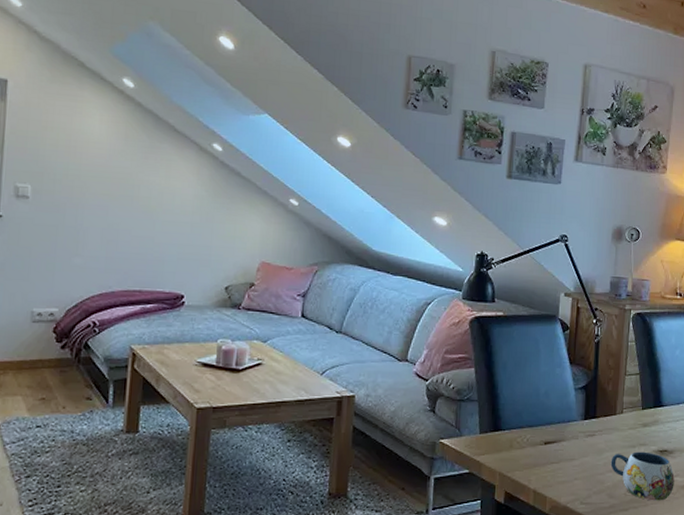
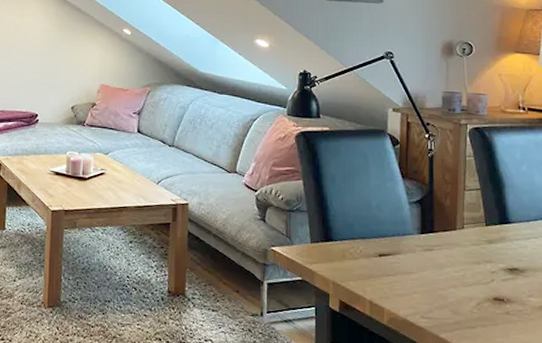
mug: present [610,451,675,501] -> none [453,268,528,321]

